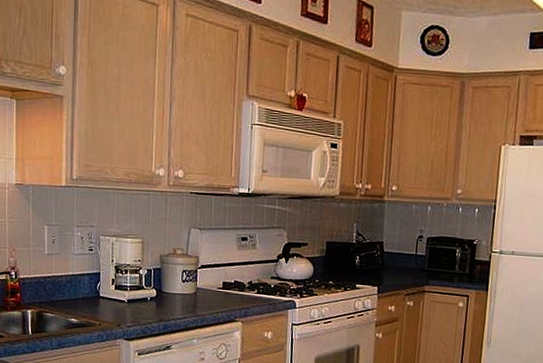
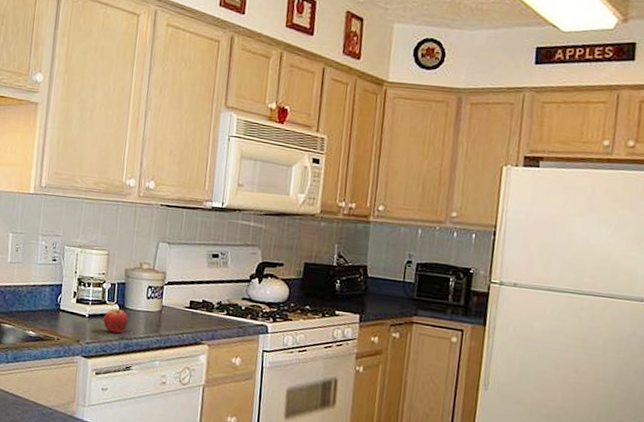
fruit: none [142,293,166,316] -> present [103,308,129,333]

